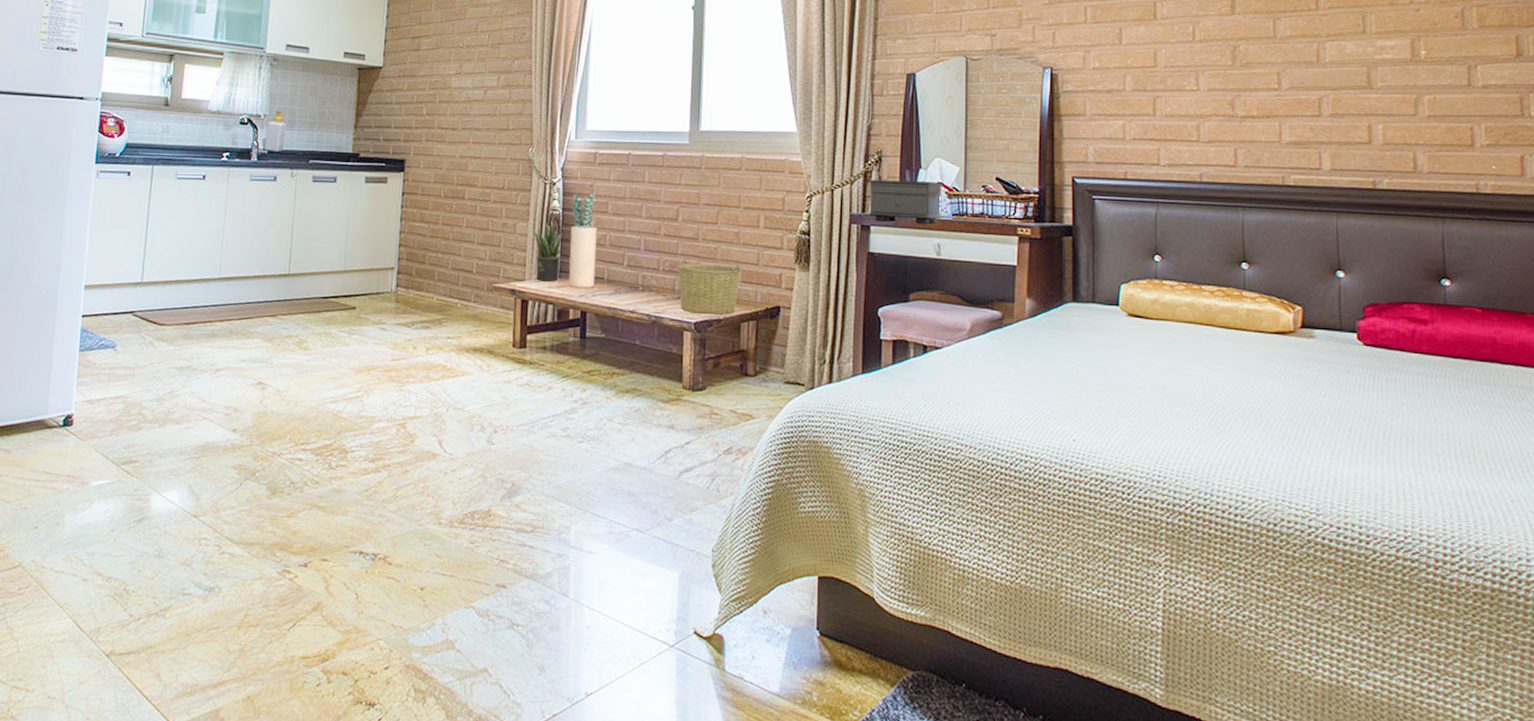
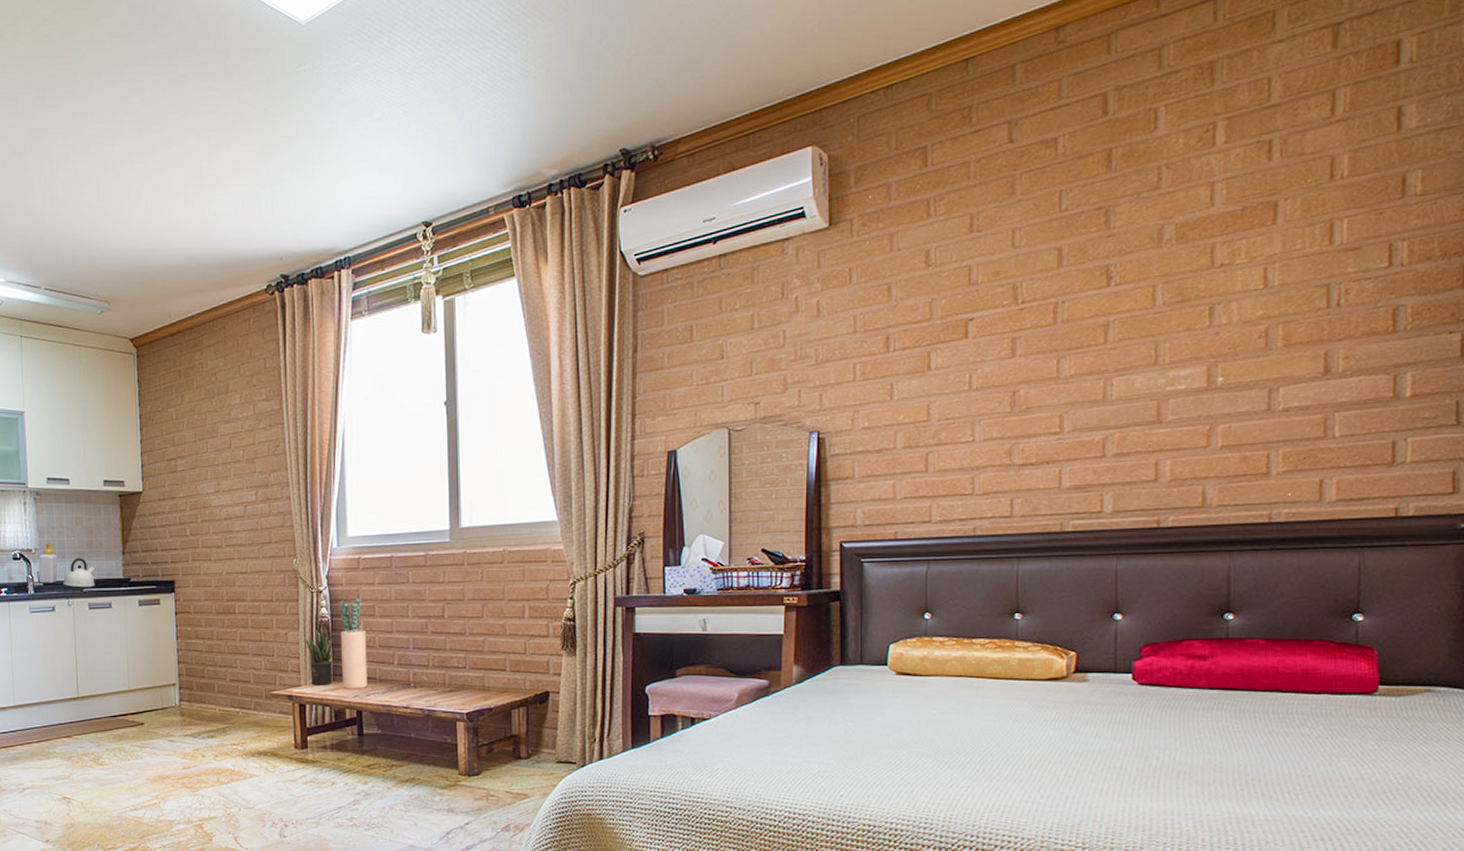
kettle: none [288,127,325,160] -> present [62,557,96,588]
basket: present [677,257,740,315] -> none [447,652,508,704]
jewelry box: present [868,179,944,225] -> none [631,558,708,603]

